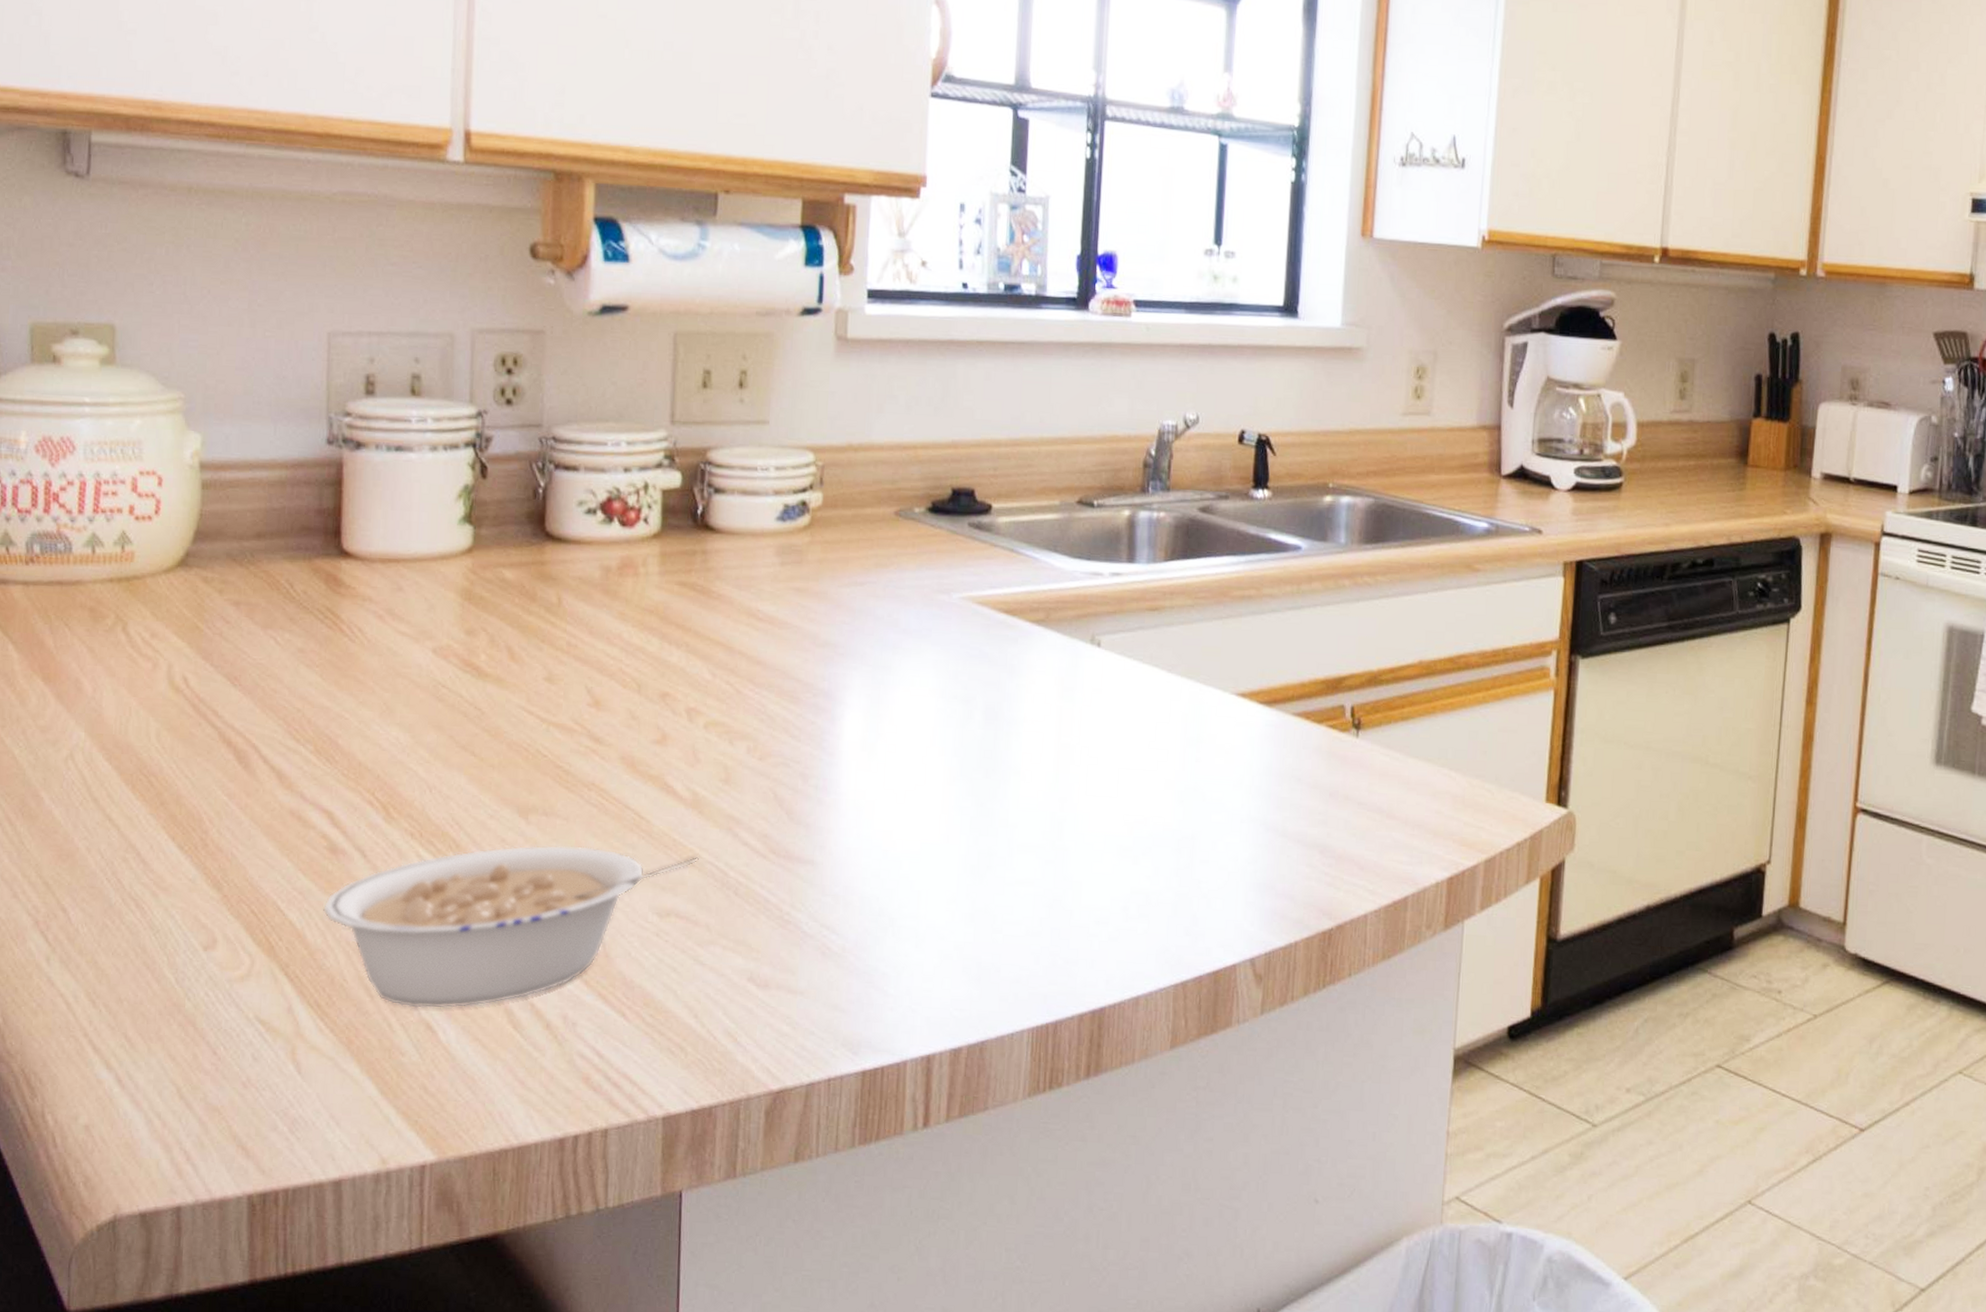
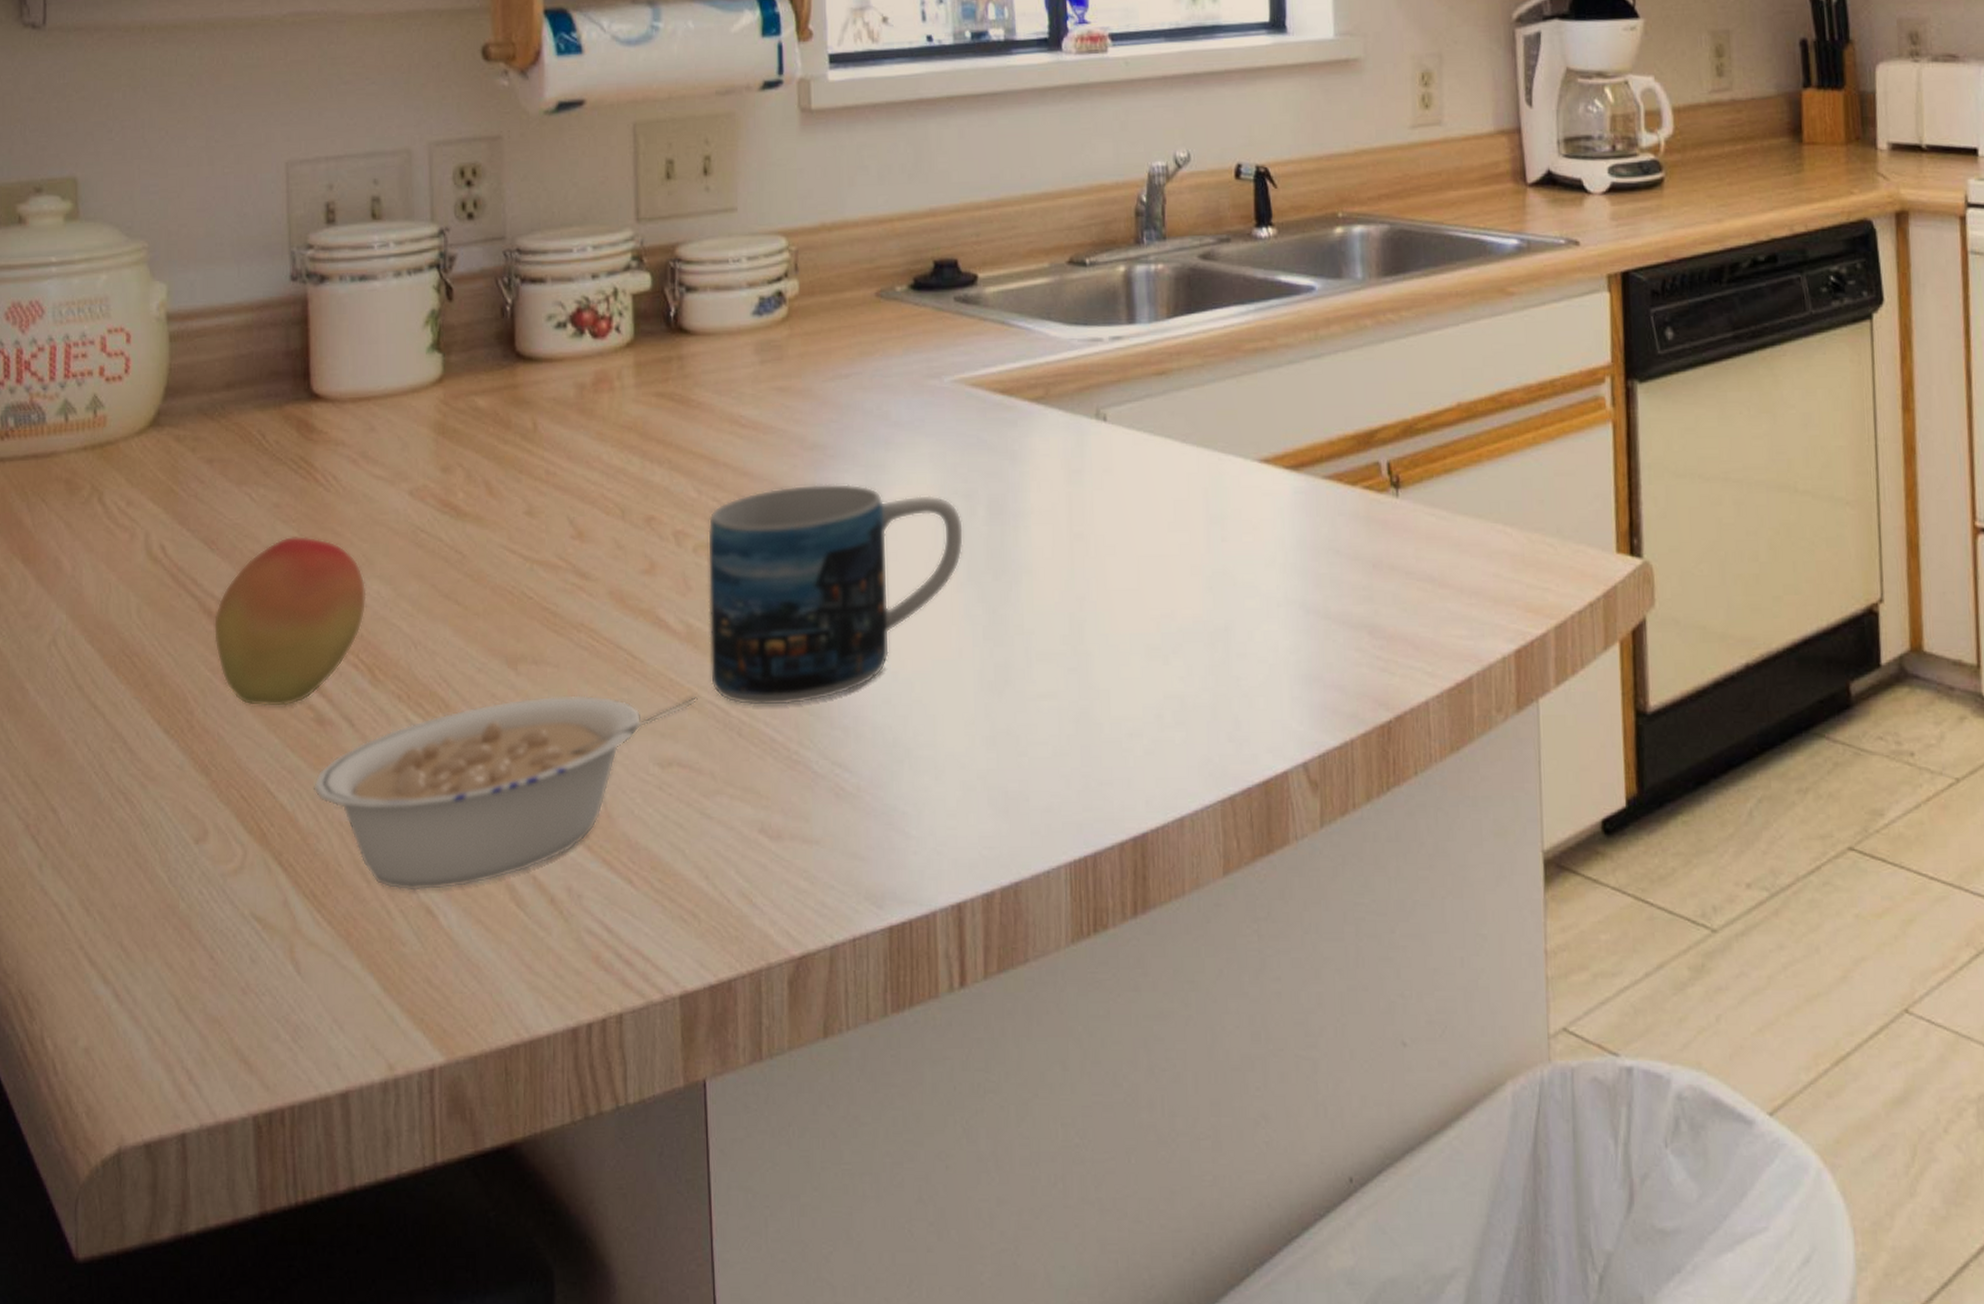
fruit: none [231,679,386,834] -> present [213,535,367,708]
mug: none [712,677,960,872] -> present [707,483,964,707]

